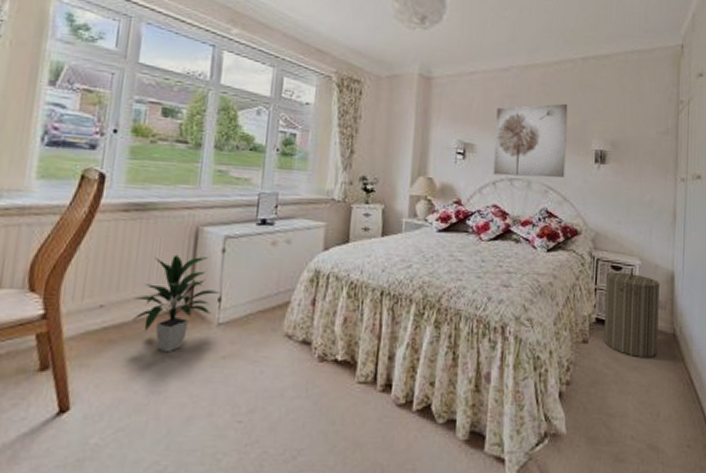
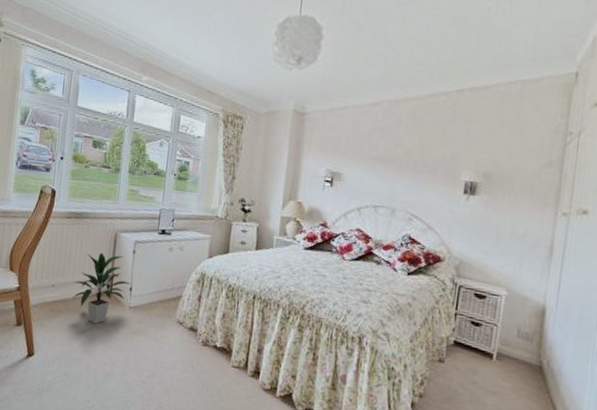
wall art: present [493,103,568,178] -> none [358,135,439,207]
laundry hamper: present [604,268,660,357] -> none [461,298,528,385]

